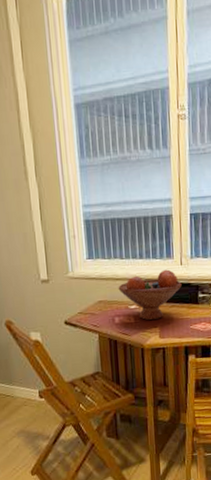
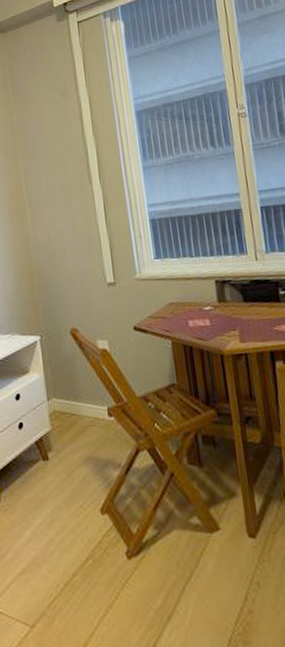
fruit bowl: present [118,269,182,320] -> none [189,265,260,322]

